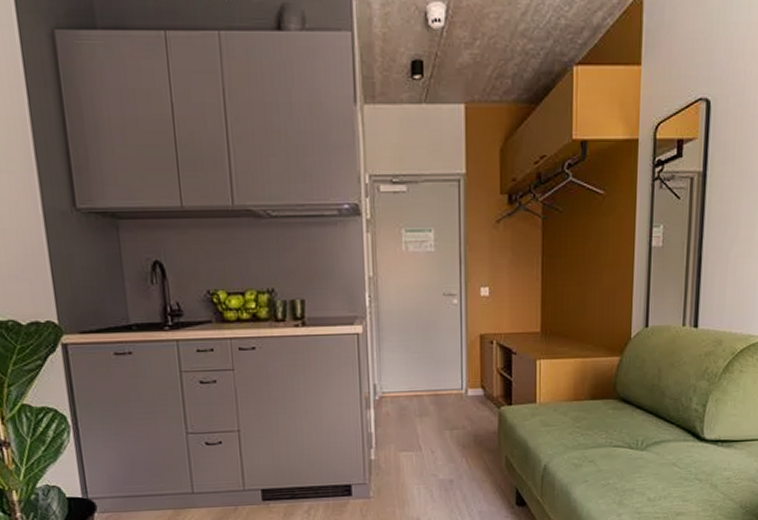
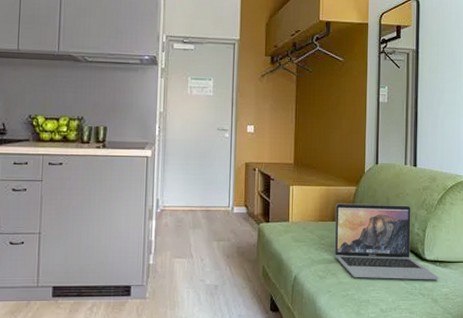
laptop: none [592,376,720,465] -> present [334,203,439,280]

